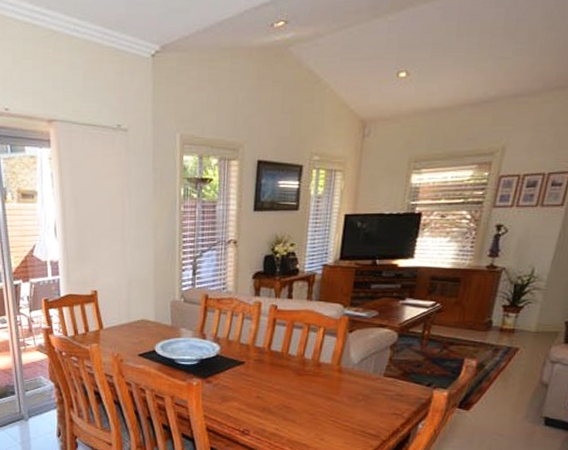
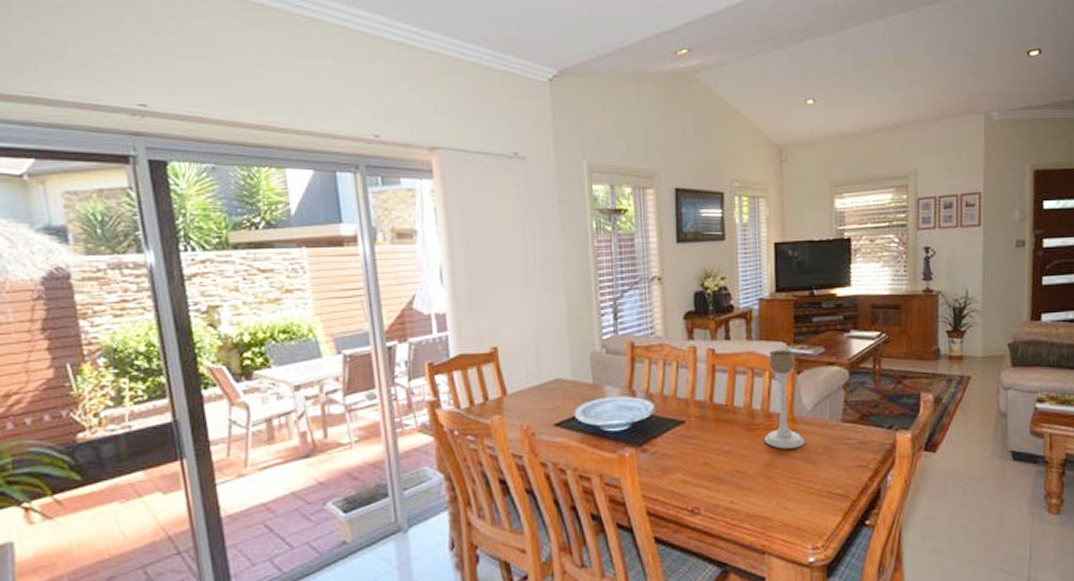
candle holder: none [312,311,349,393] -> present [765,350,805,449]

